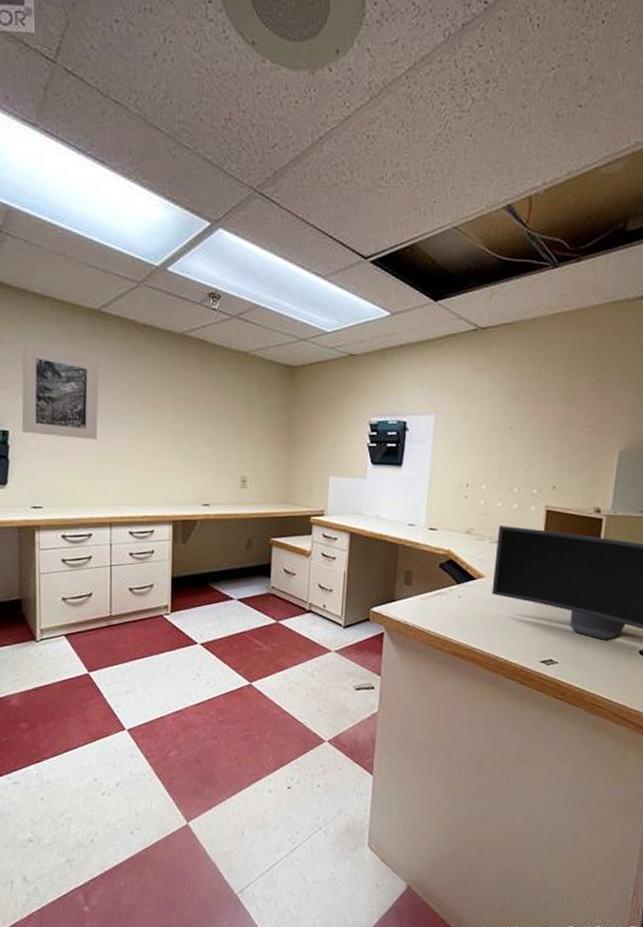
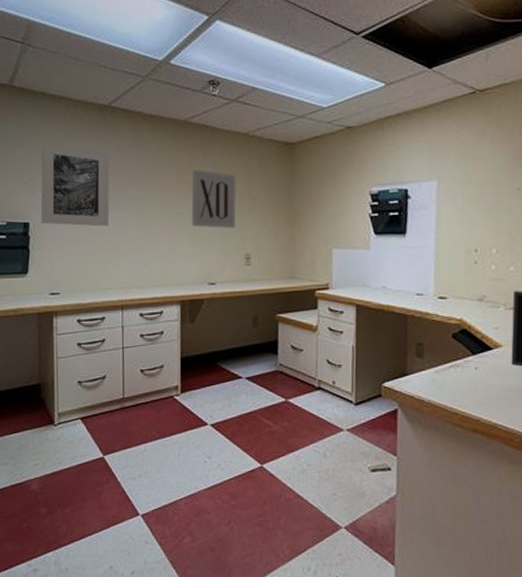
wall art: none [186,386,235,449] -> present [191,169,237,228]

